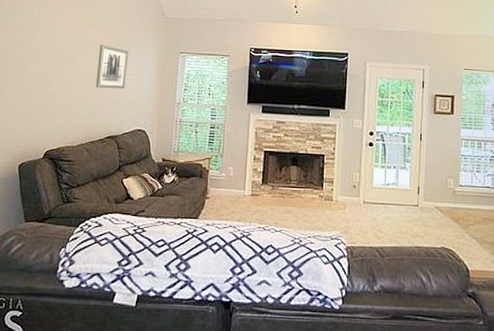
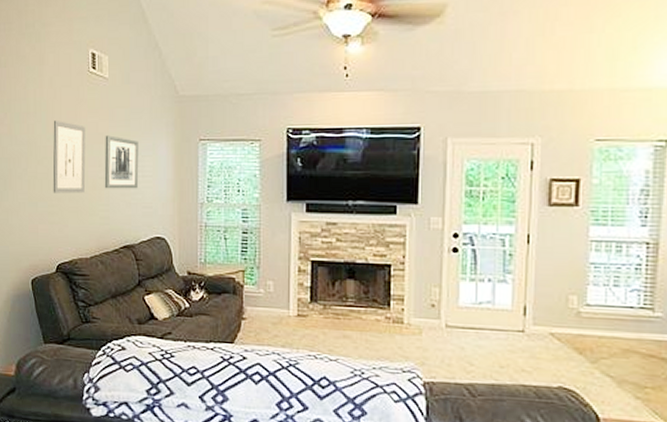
wall art: none [48,29,83,91] -> present [53,119,86,194]

